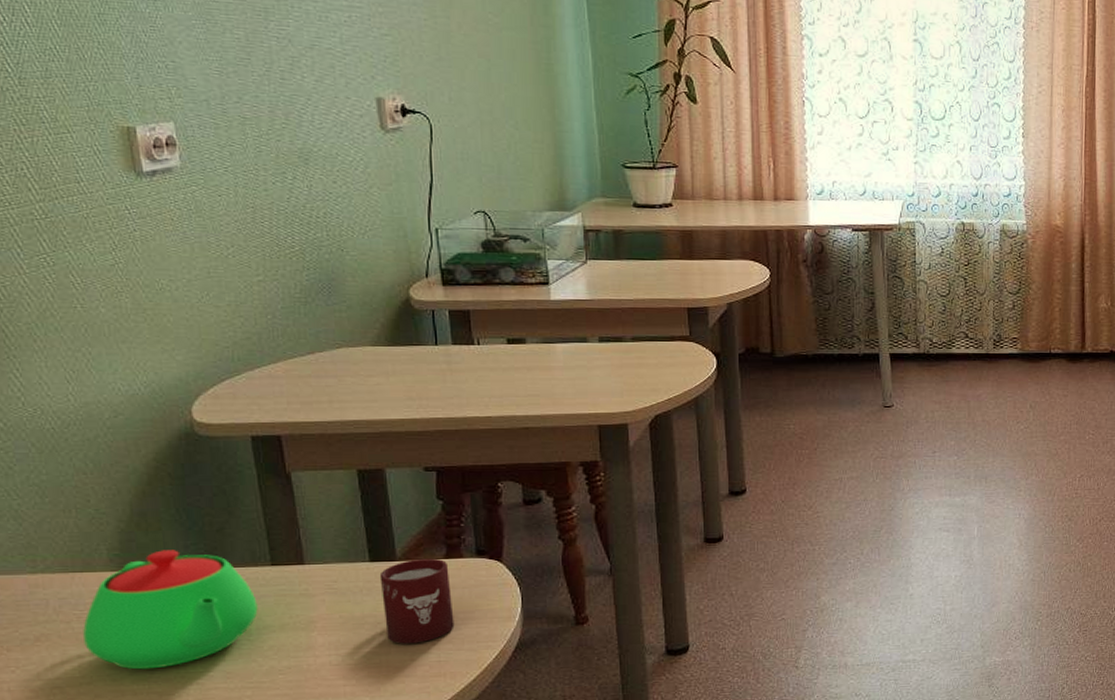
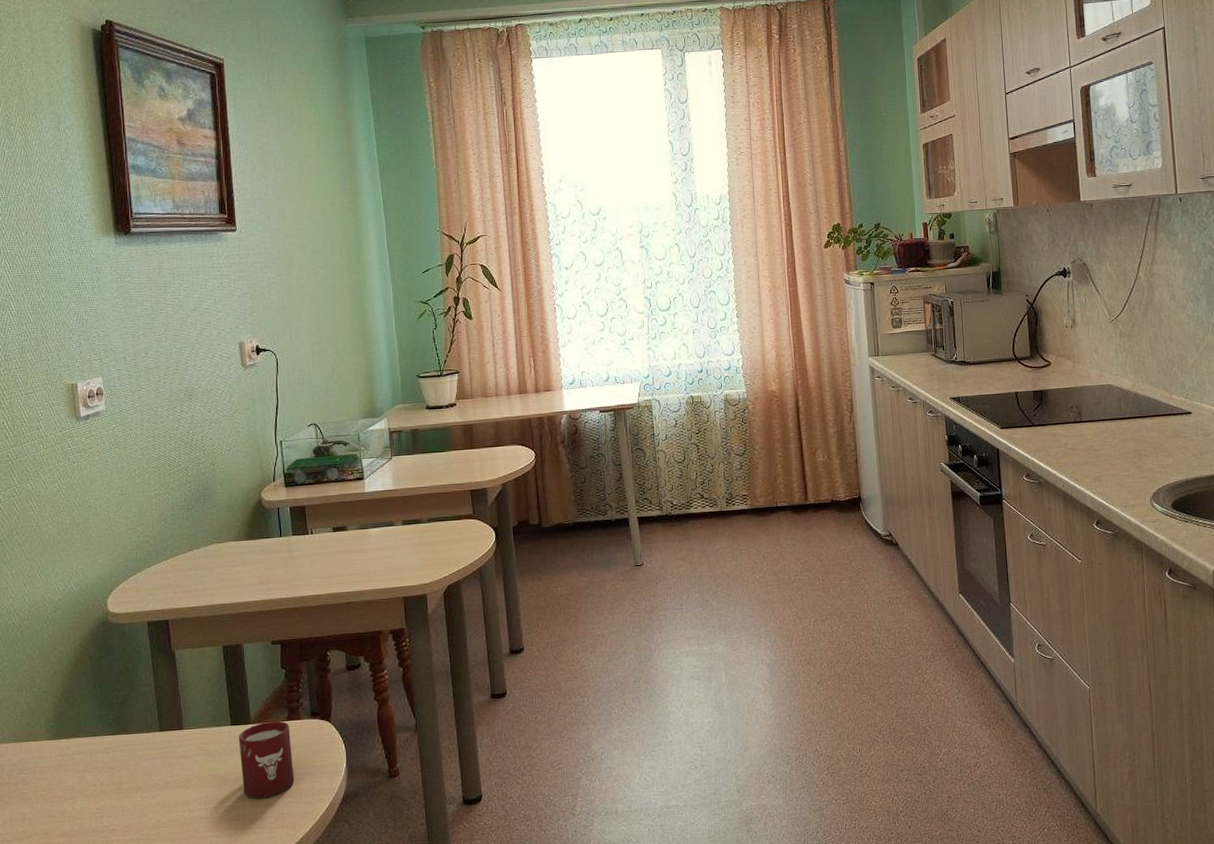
teapot: present [83,550,258,670] -> none [26,720,149,825]

